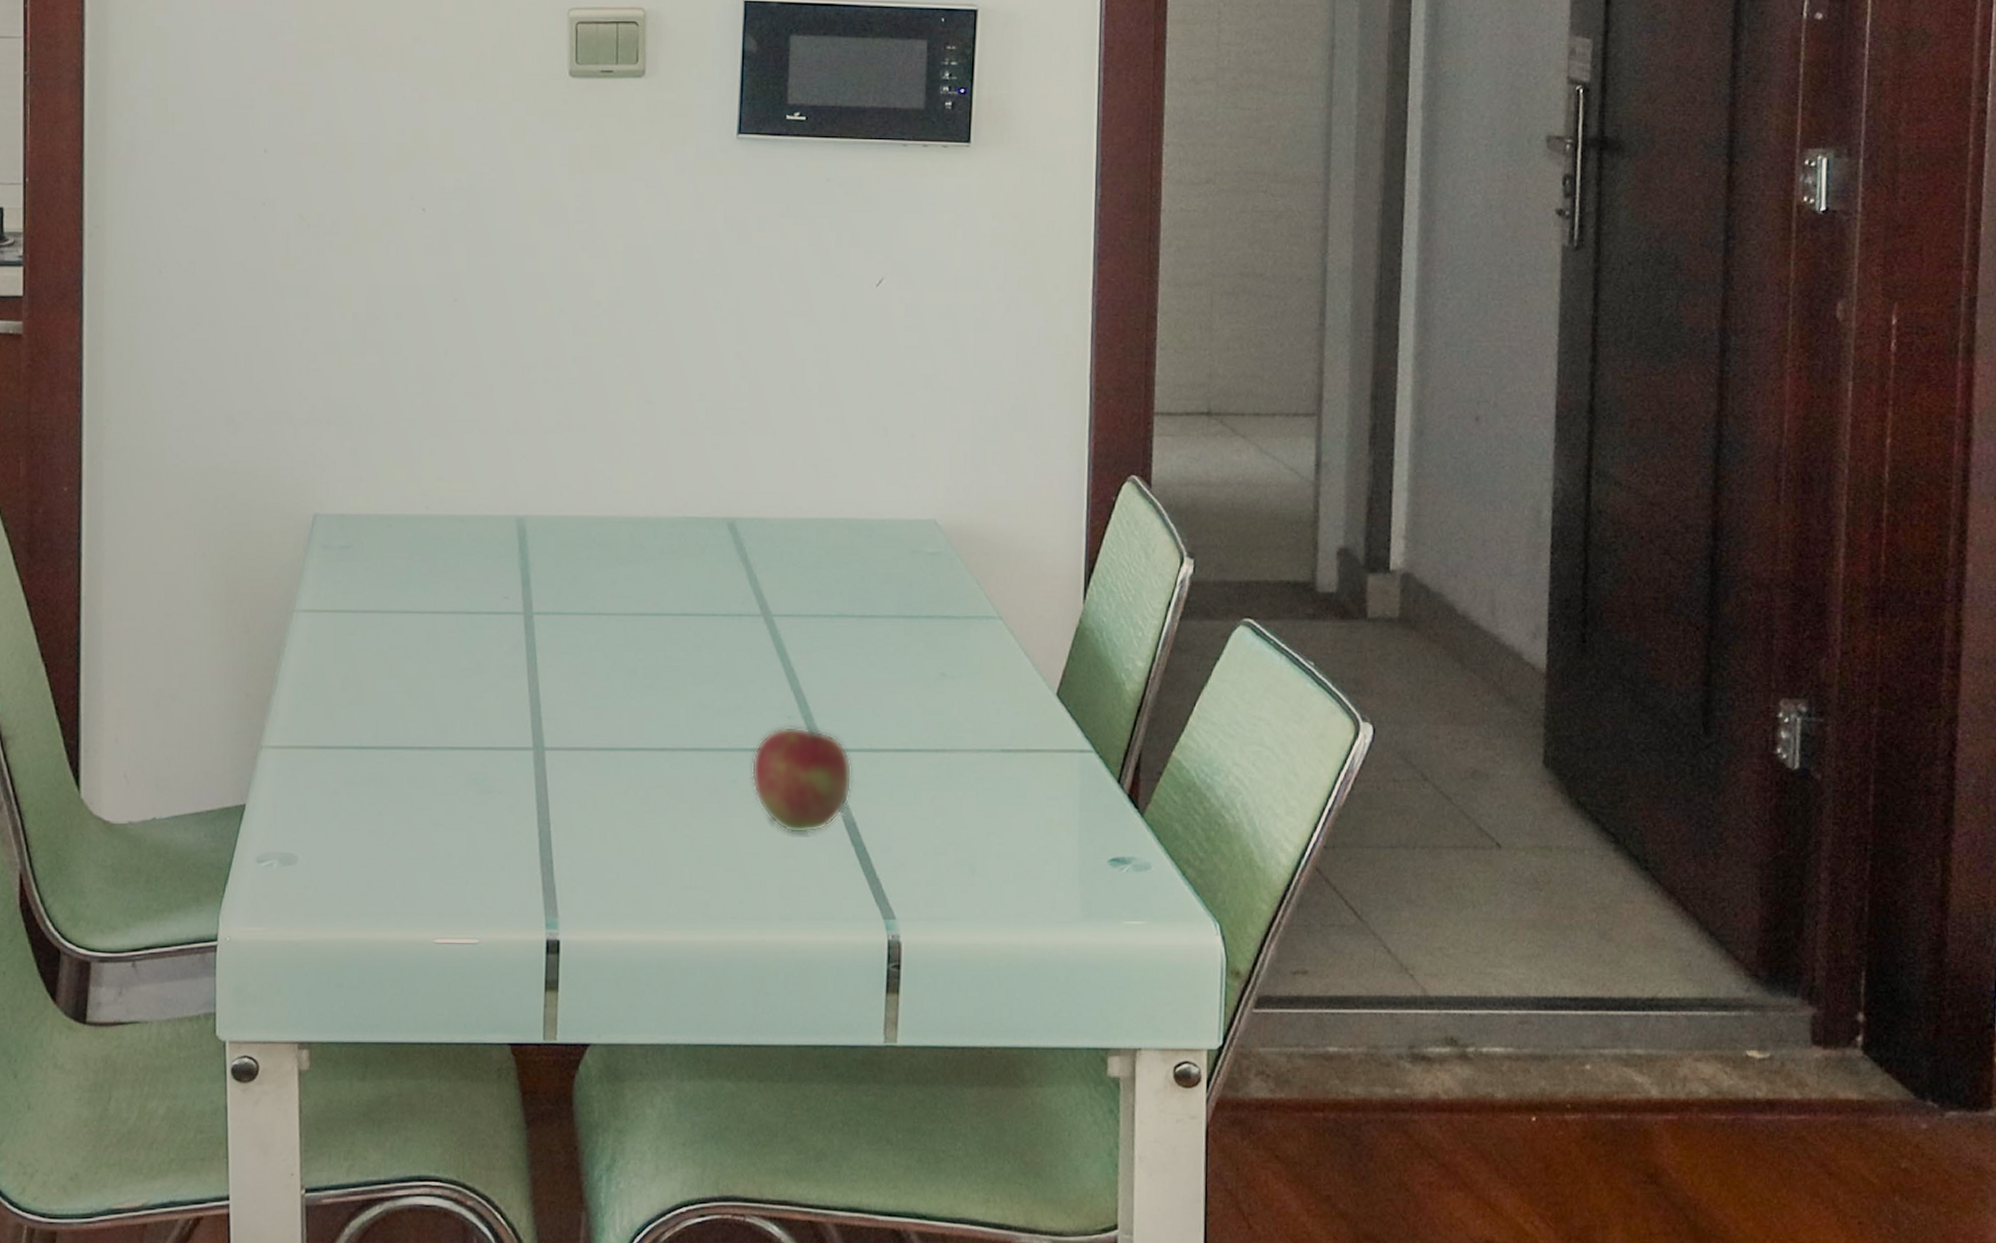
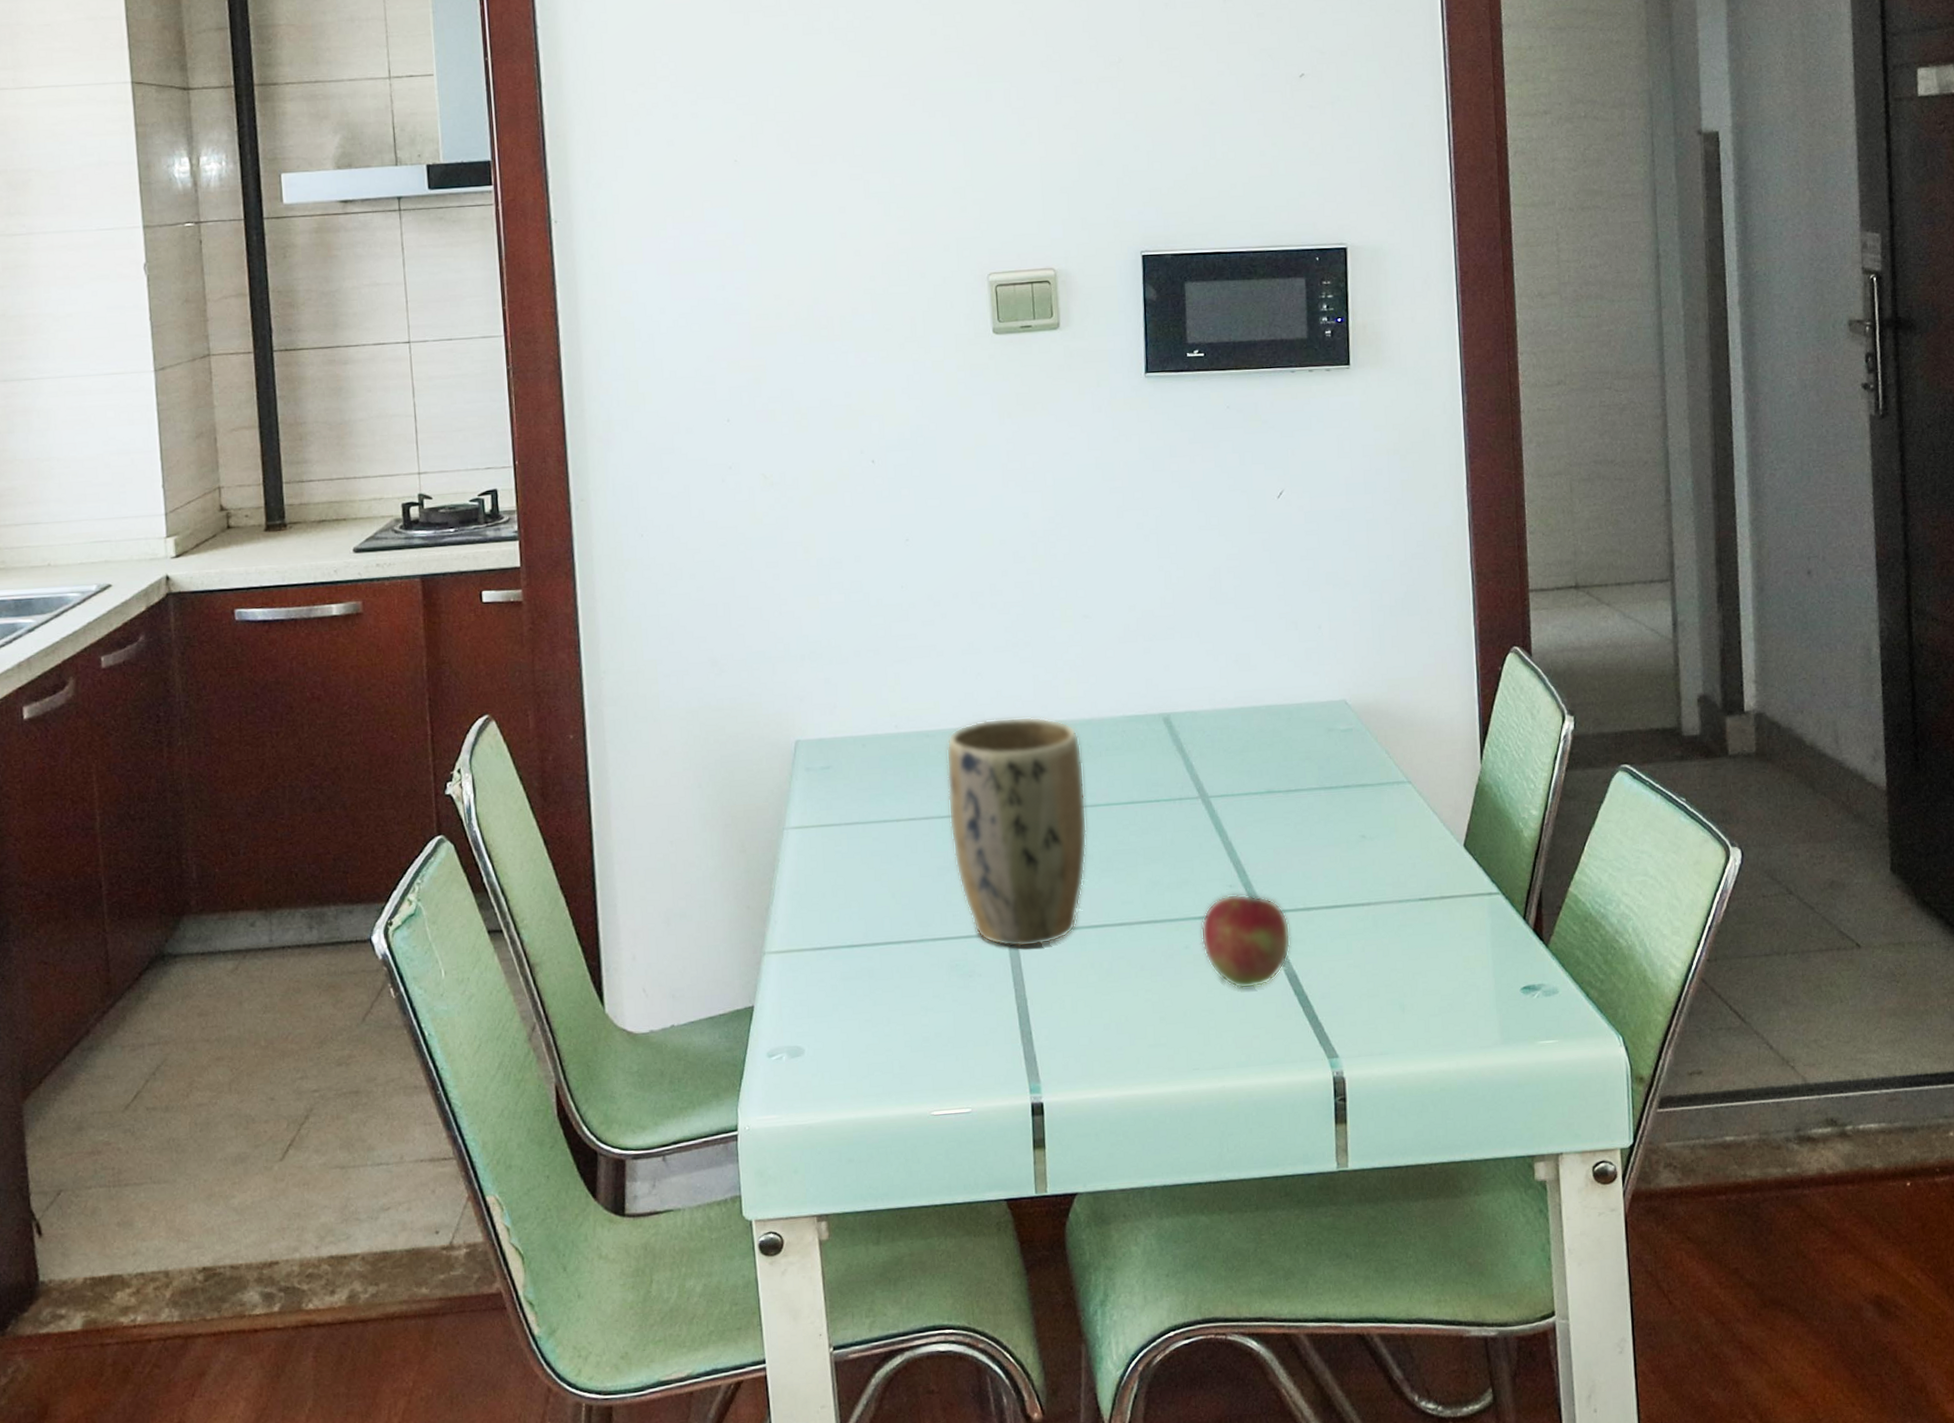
plant pot: none [478,508,634,766] -> present [946,716,1088,948]

